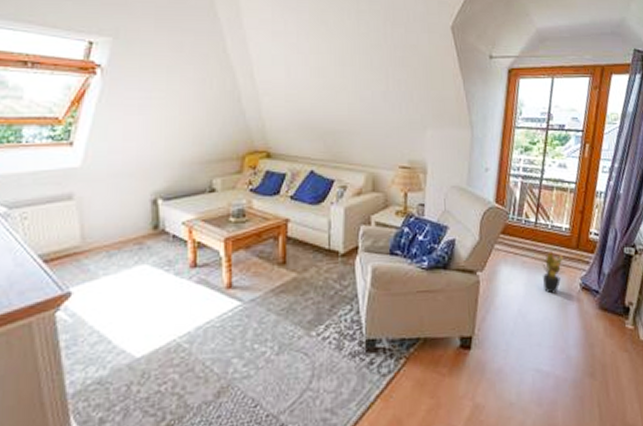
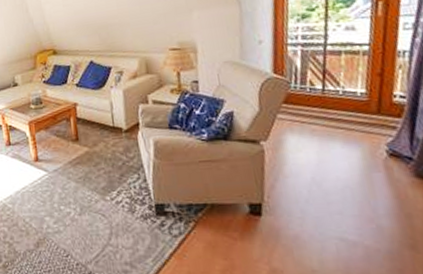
potted plant: present [542,251,567,294] -> none [334,118,368,162]

